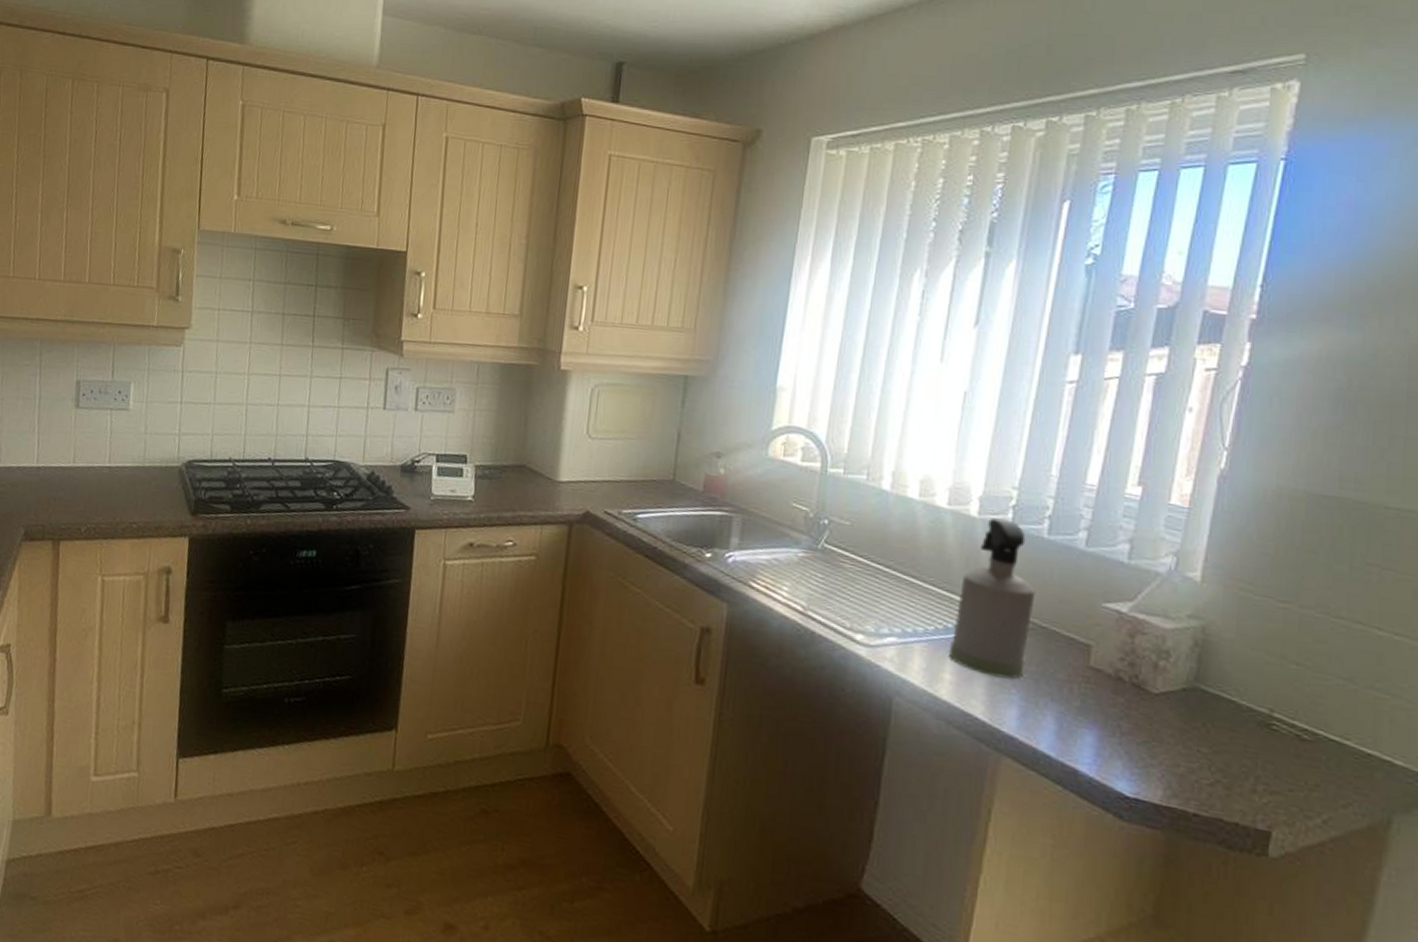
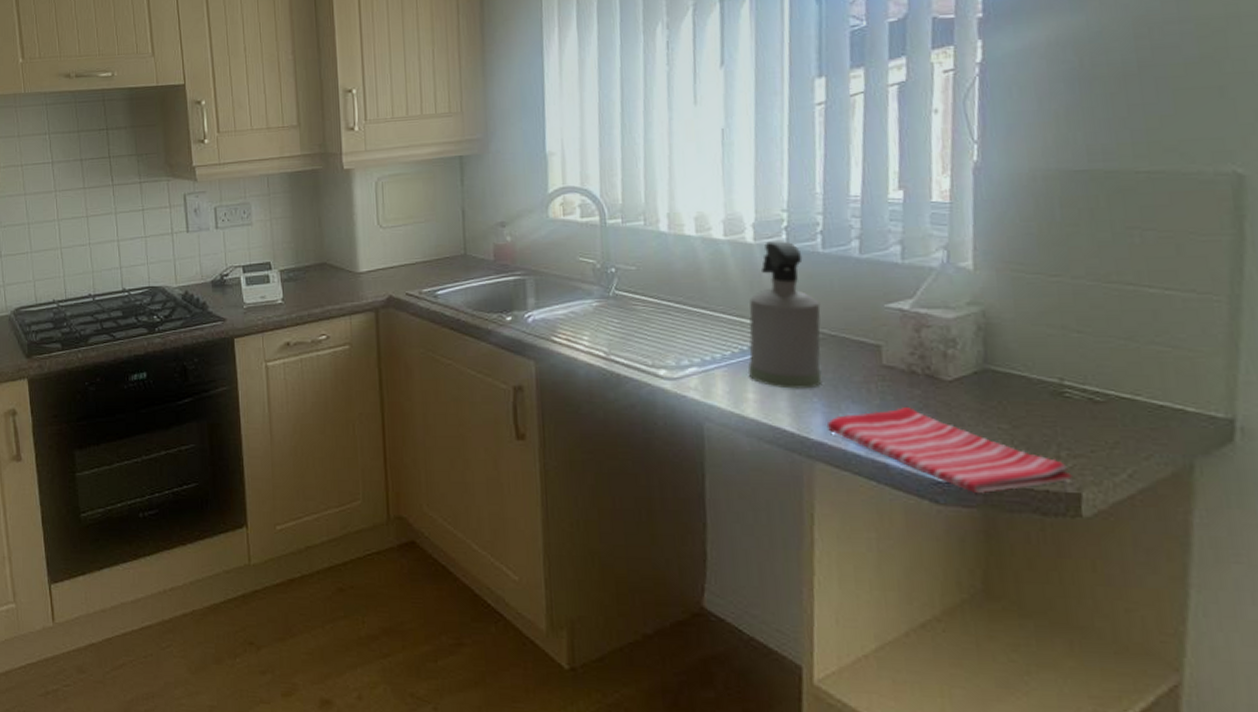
dish towel: none [1020,711,1265,818] -> present [826,406,1073,494]

